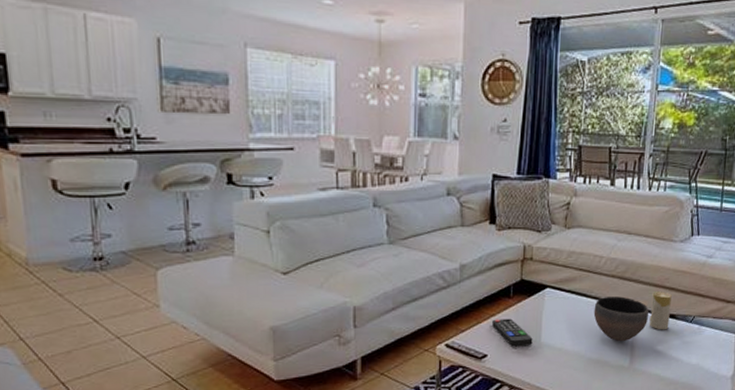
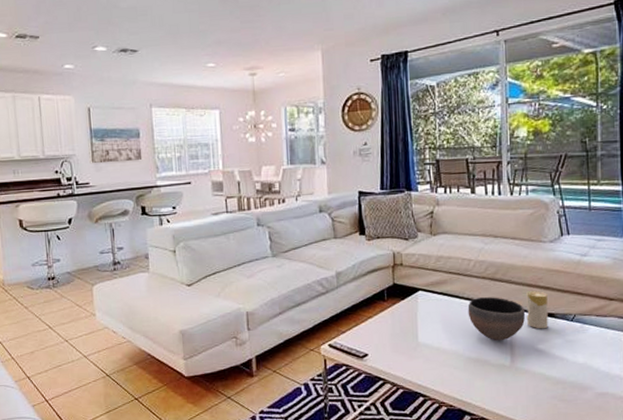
remote control: present [492,318,533,347] -> none [370,320,410,347]

